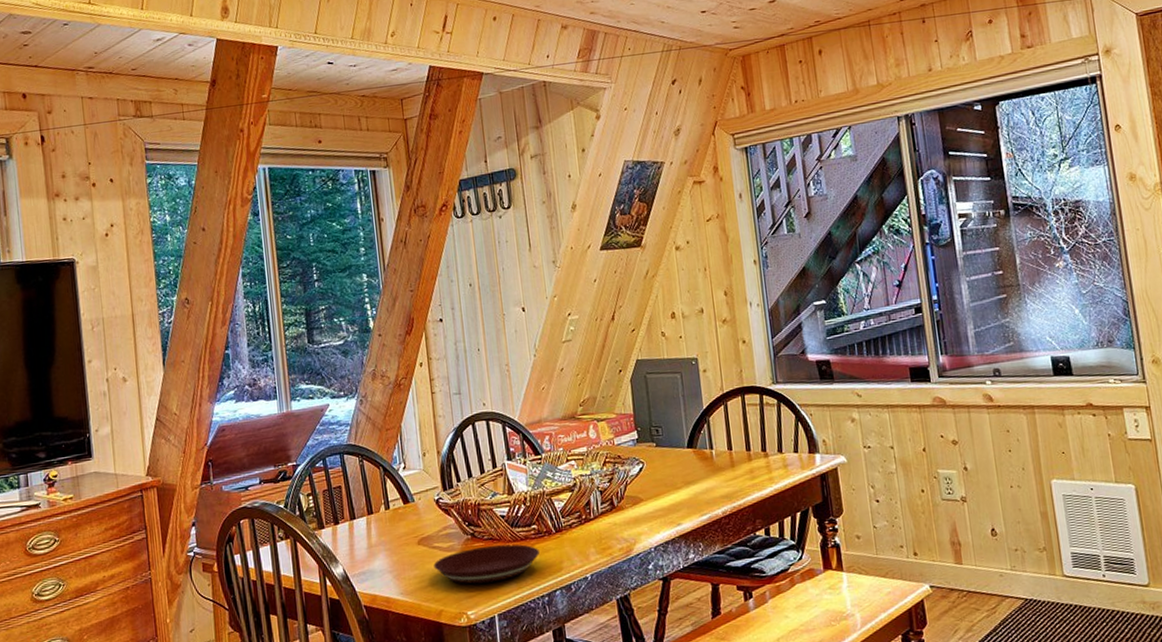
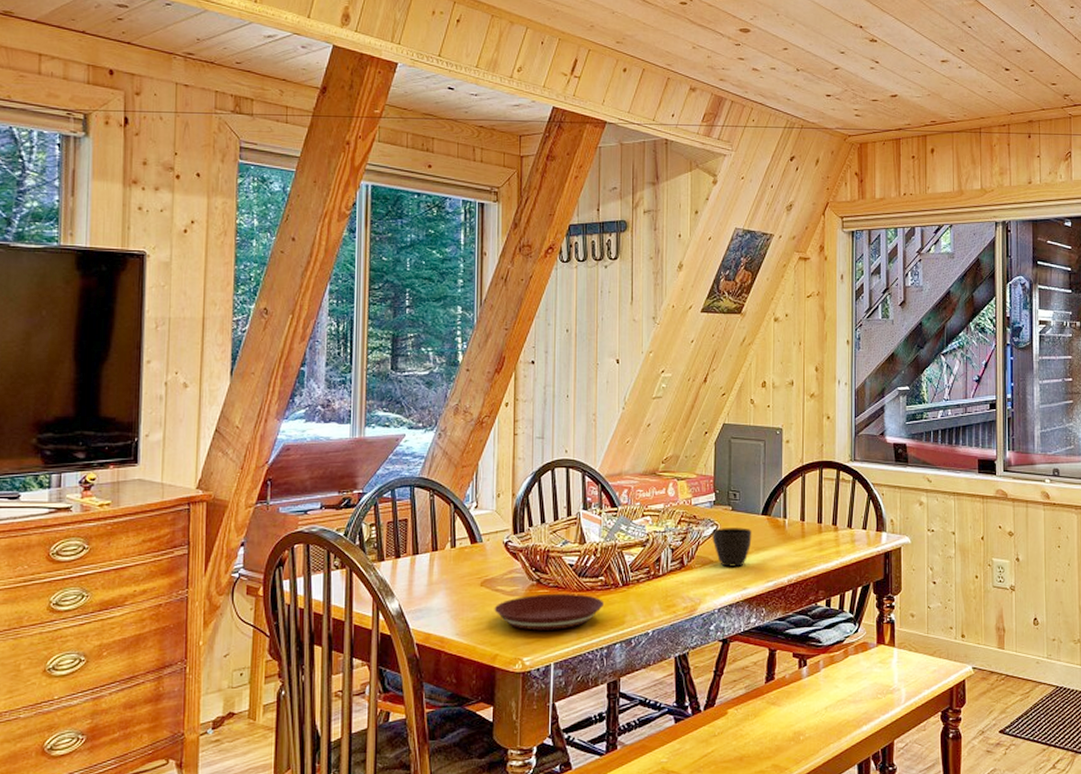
cup: none [639,463,680,504] -> present [712,528,752,567]

